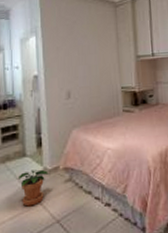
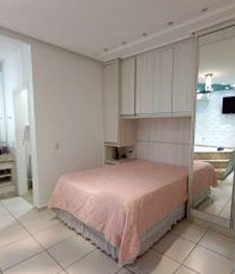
potted plant: present [17,169,49,207] -> none [11,208,39,237]

